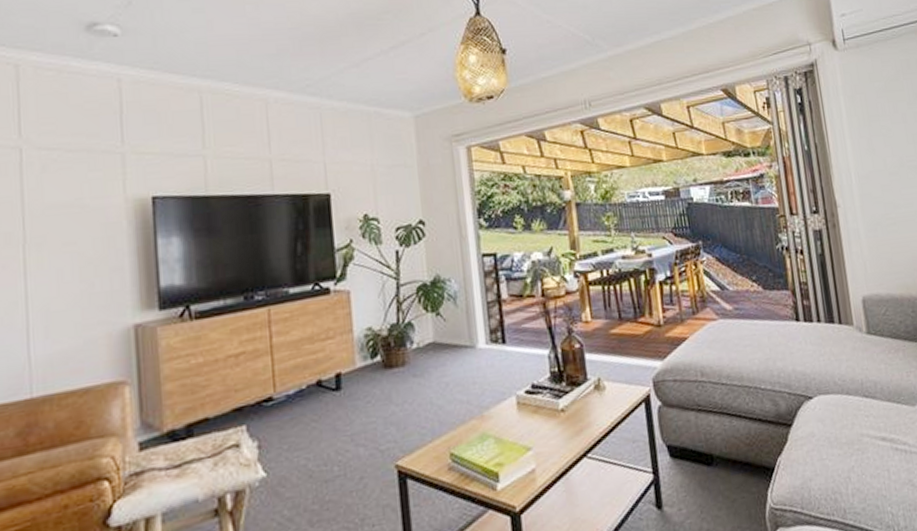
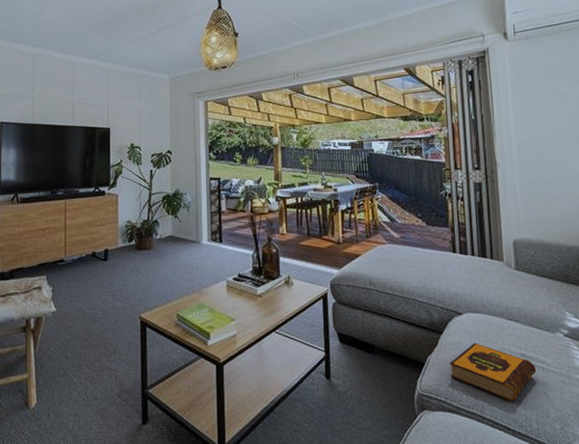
hardback book: none [803,431,899,499] -> present [449,342,537,401]

